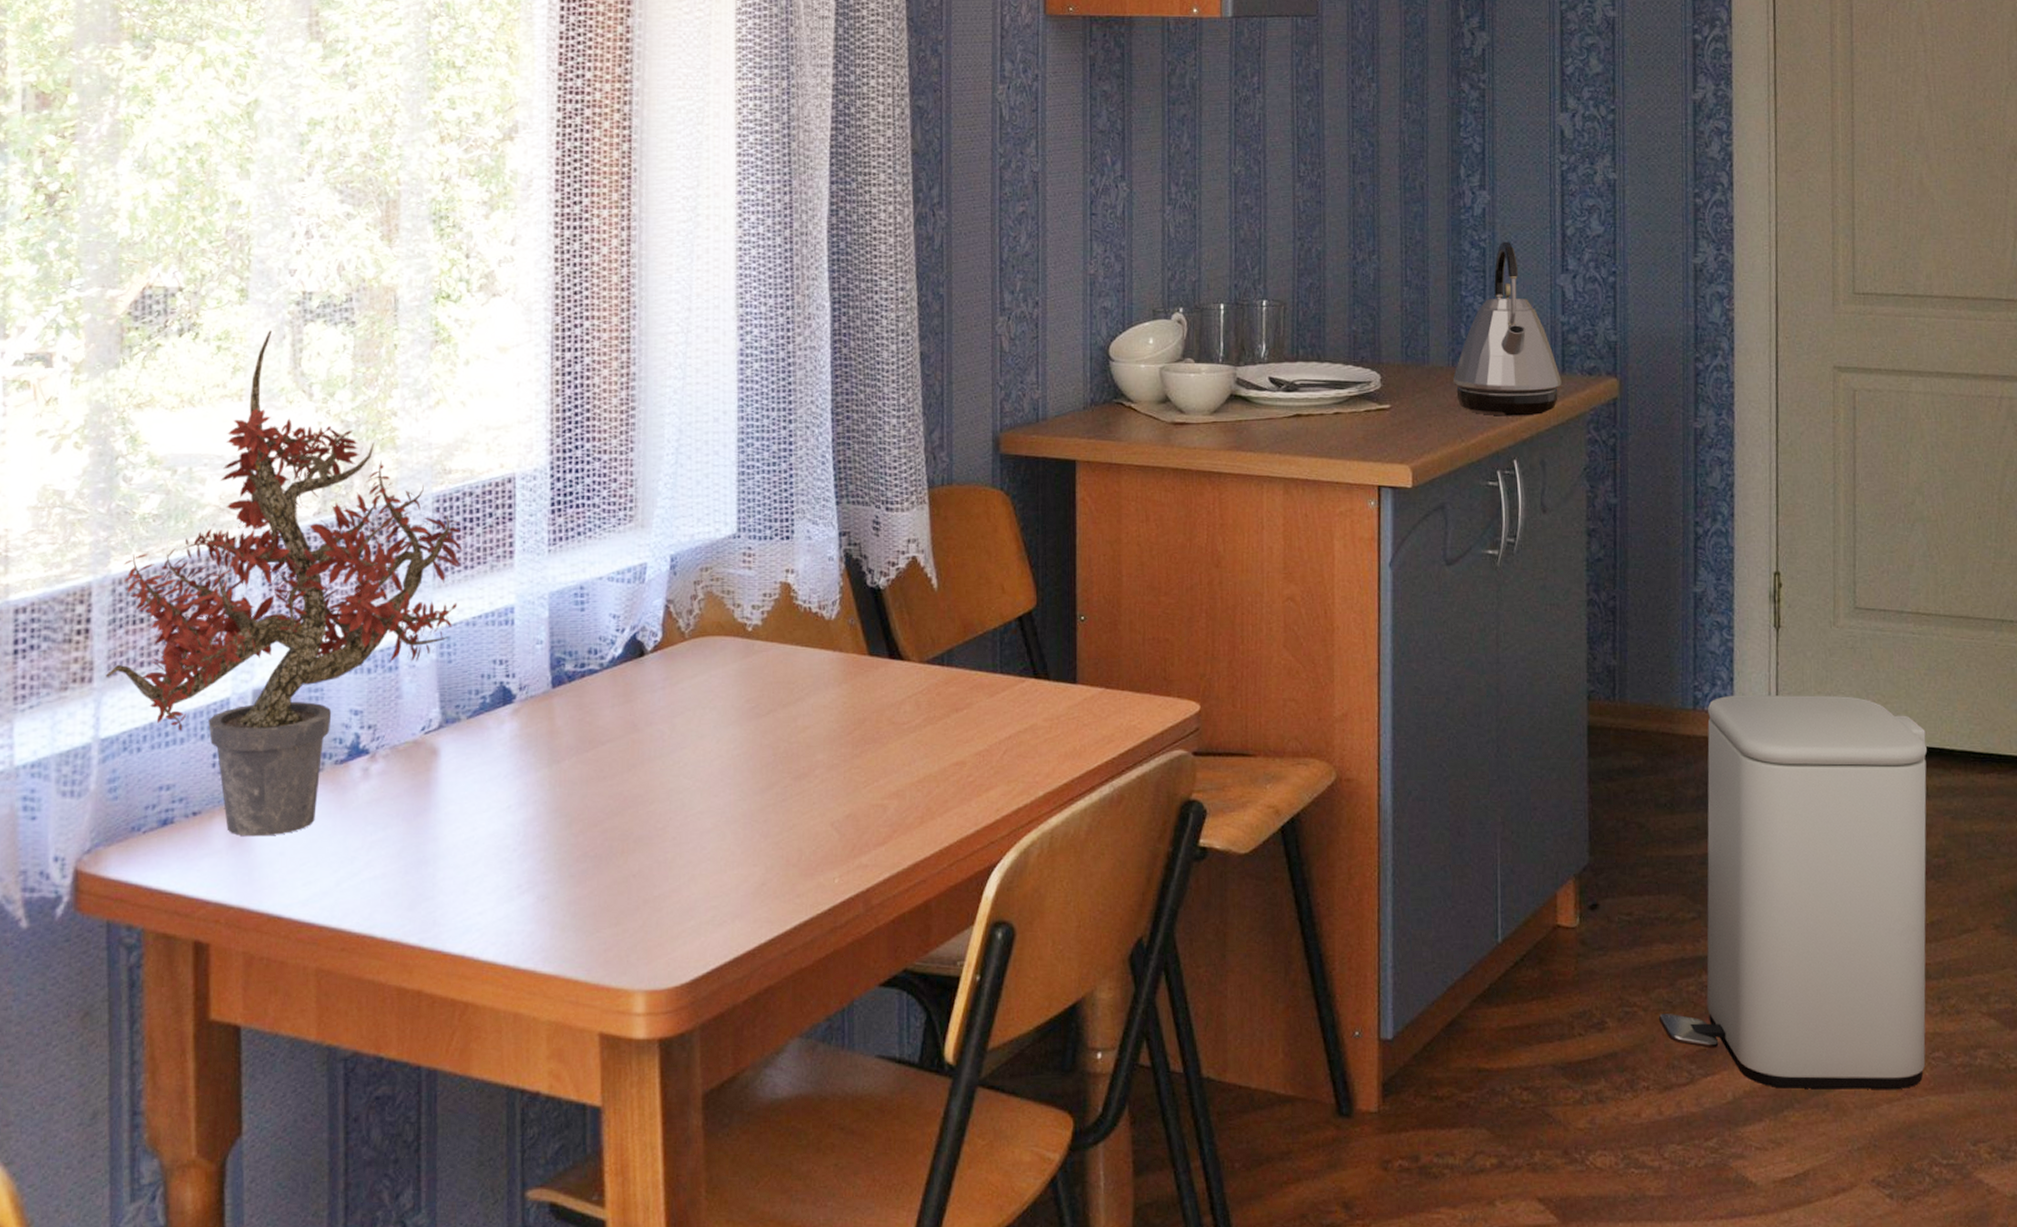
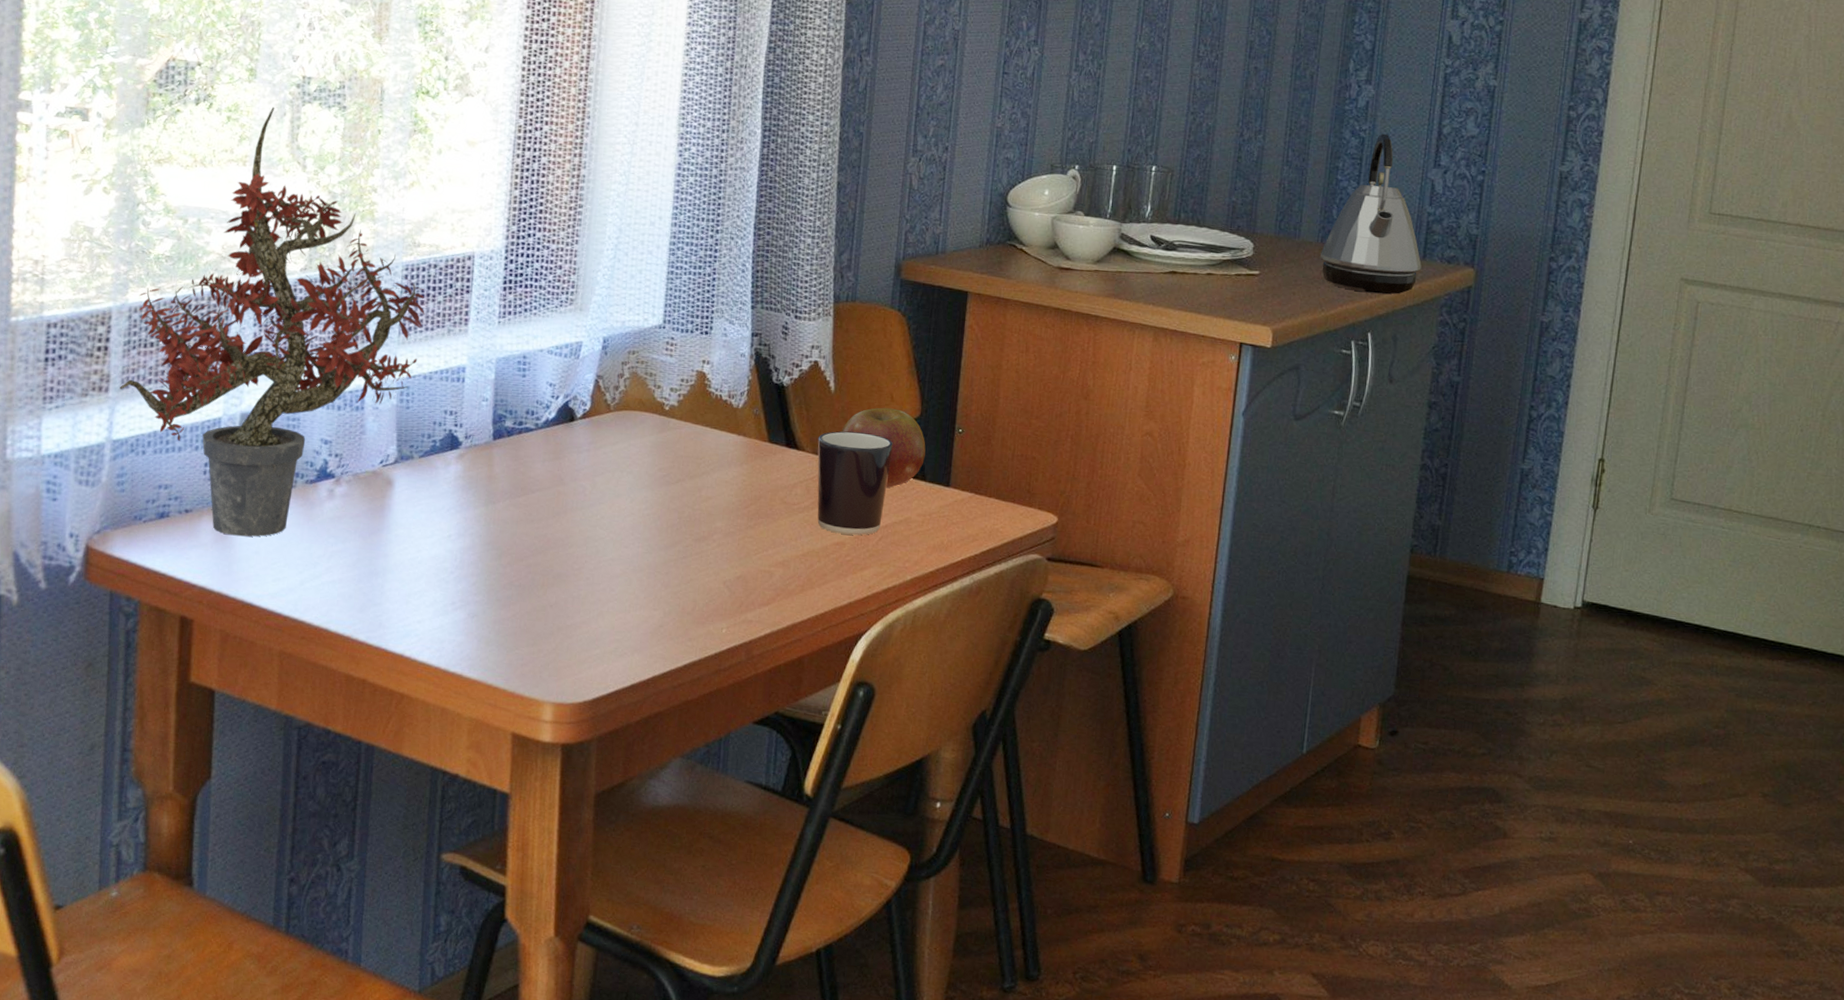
mug: none [924,632,1009,752] -> present [817,431,893,536]
fruit: none [949,601,1046,692] -> present [841,407,926,488]
pedal bin: present [1658,694,1927,1089] -> none [1440,563,1722,924]

